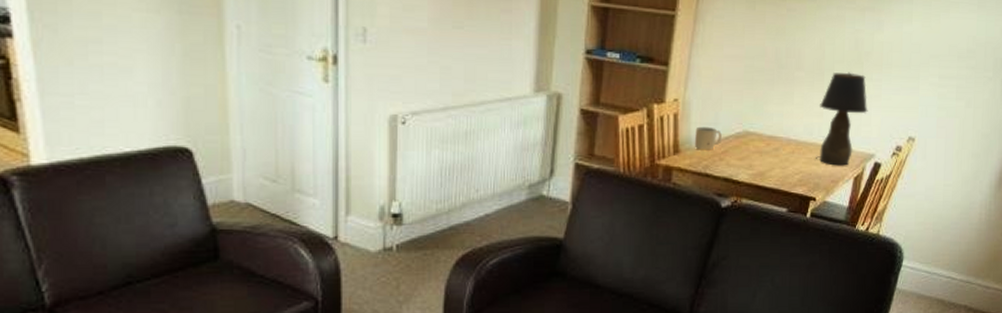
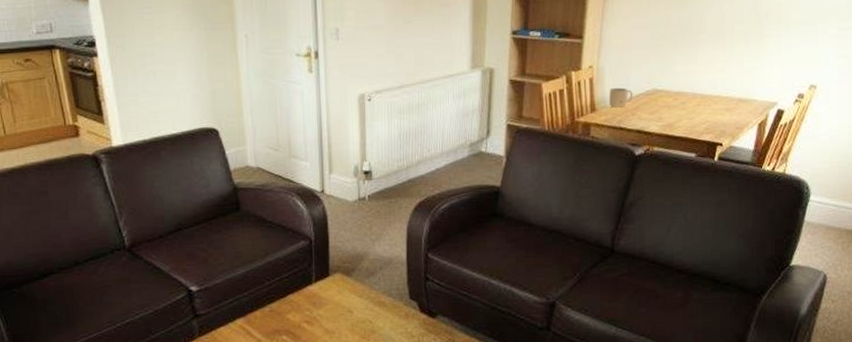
table lamp: present [816,72,868,166] -> none [721,31,769,114]

